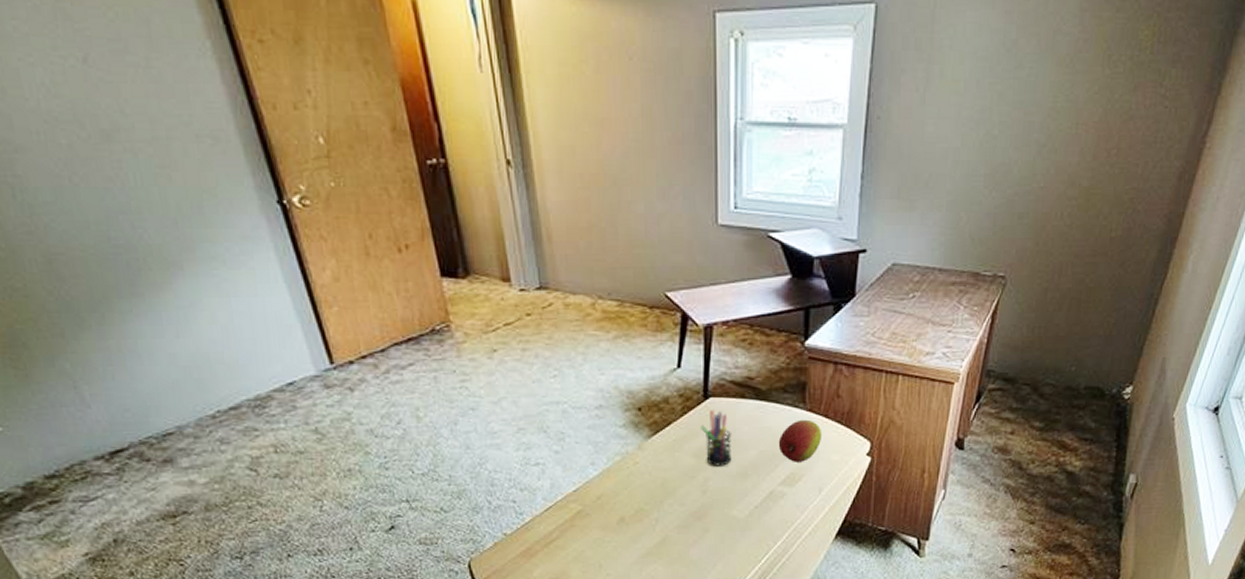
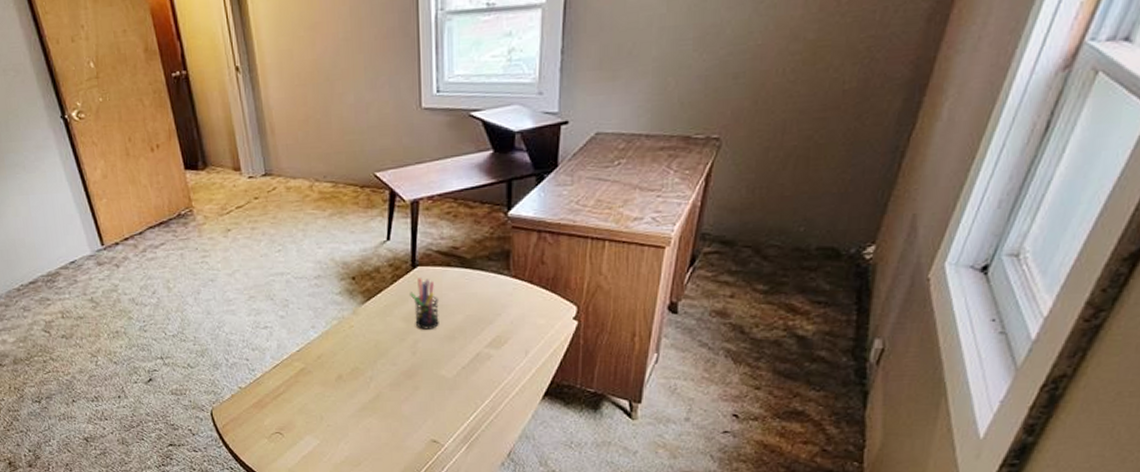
fruit: present [778,419,823,462] -> none [483,285,528,326]

